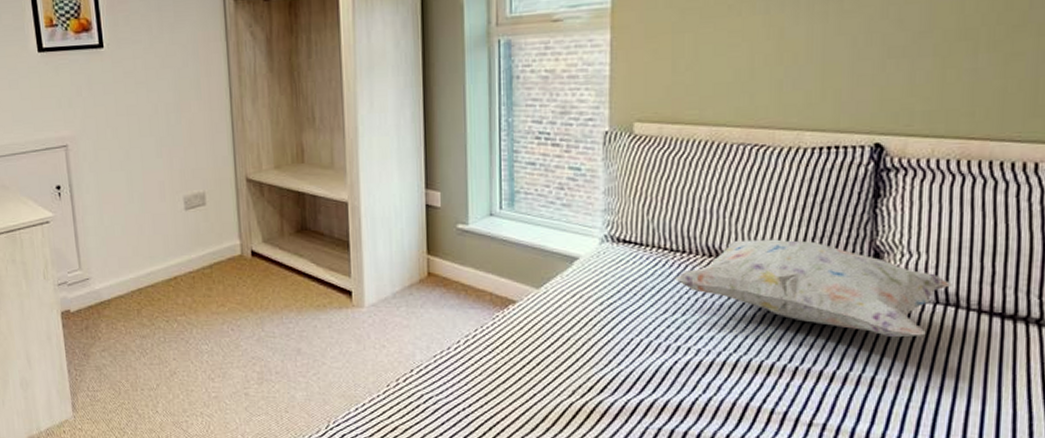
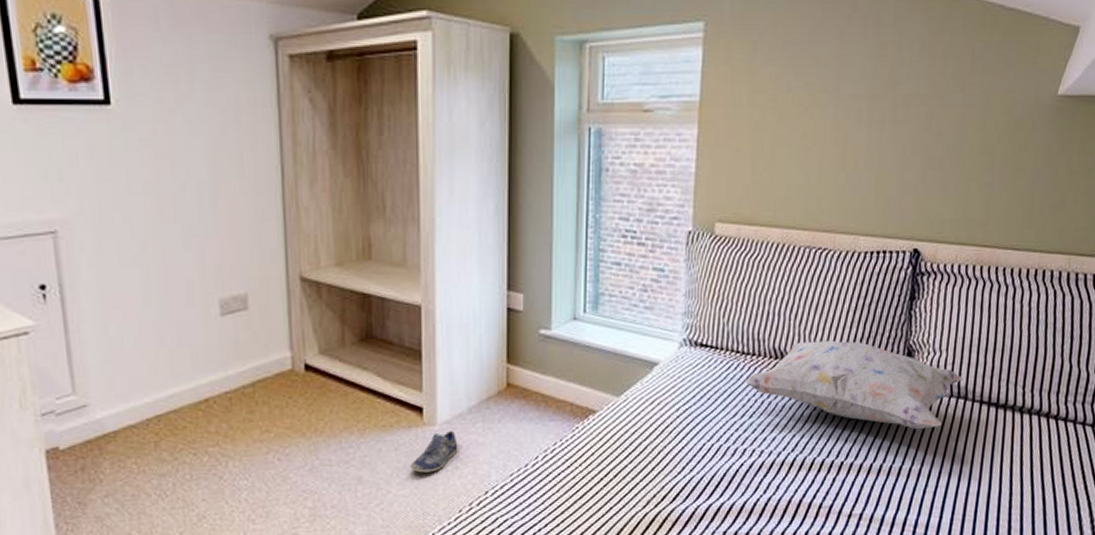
shoe: none [342,312,384,349] -> present [410,430,458,473]

